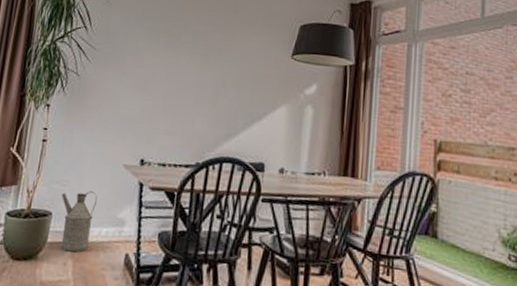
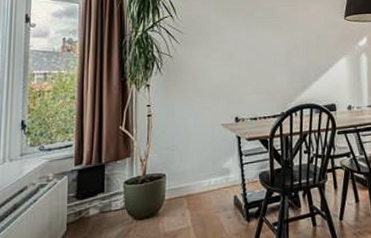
watering can: present [61,191,97,252] -> none [171,150,203,204]

